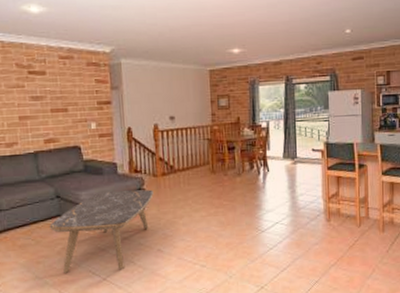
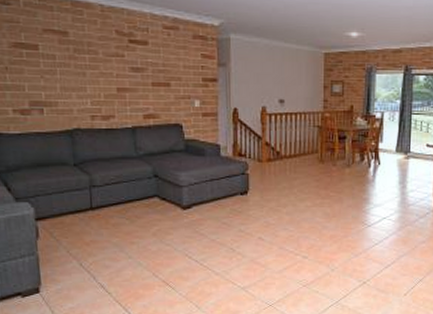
coffee table: present [49,189,154,273] -> none [146,175,257,256]

